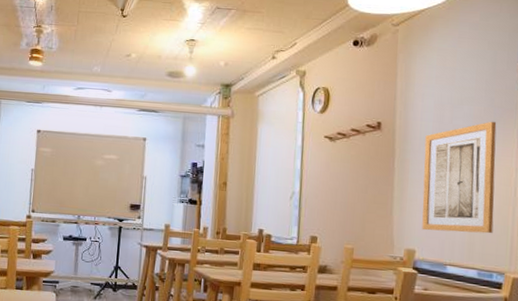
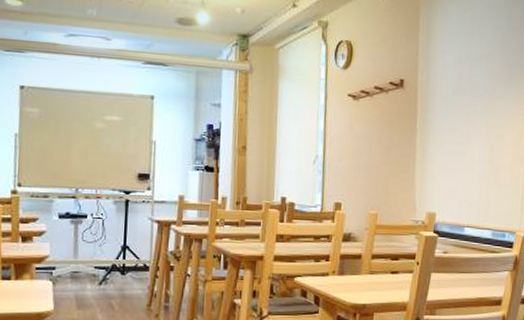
wall art: present [422,121,497,234] -> none [442,79,511,194]

